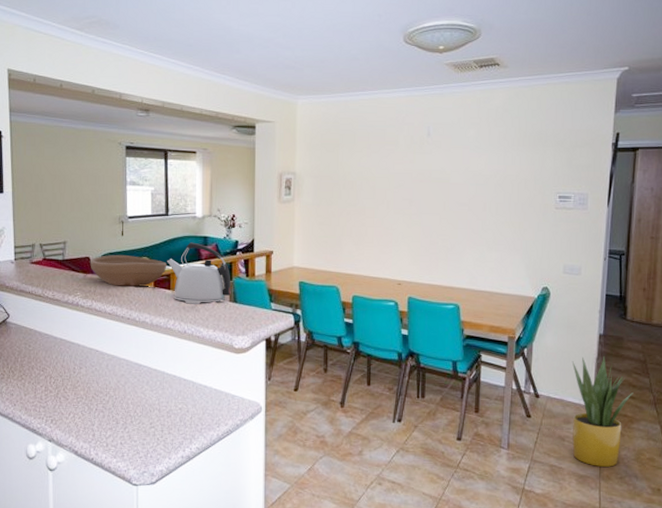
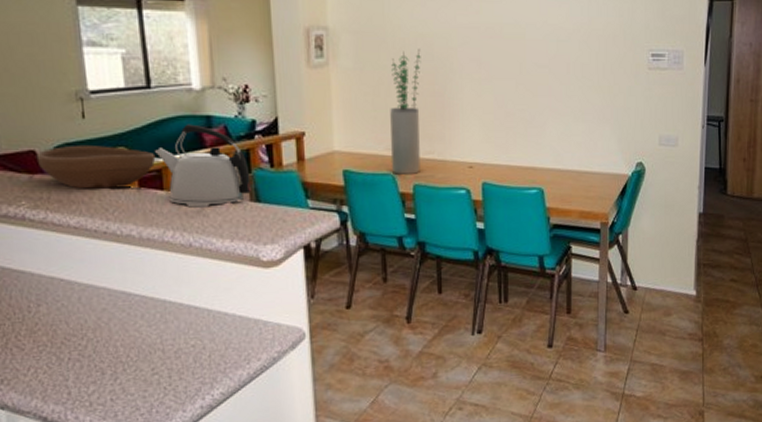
vase: none [336,189,365,288] -> present [390,48,421,176]
planter: present [572,356,634,467] -> none [670,237,735,360]

